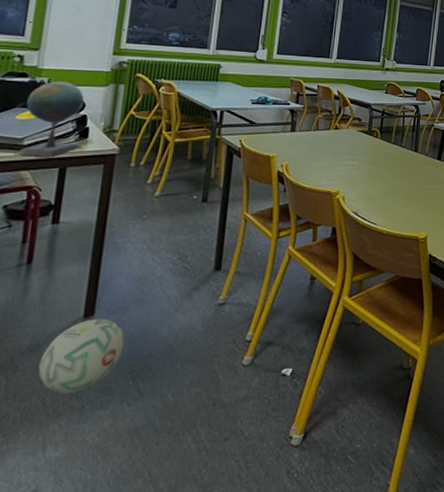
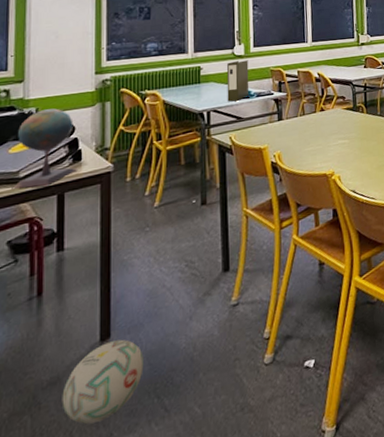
binder: none [242,64,270,105] -> present [226,60,249,102]

